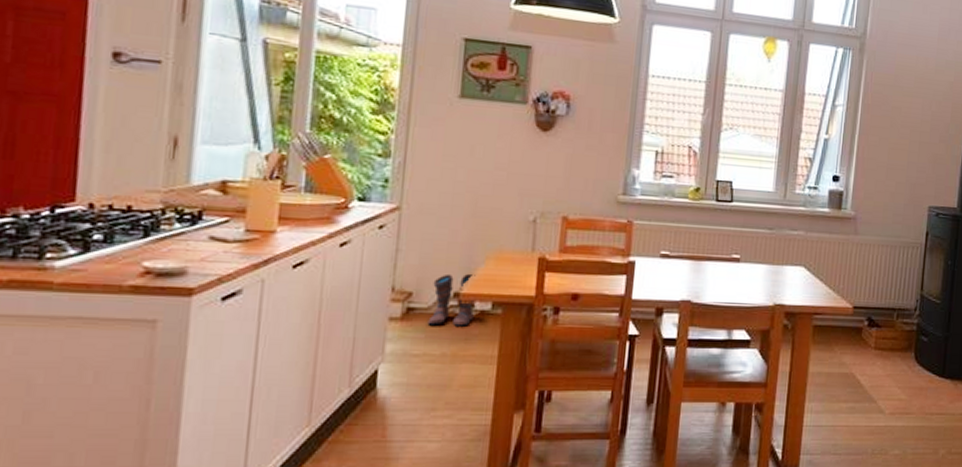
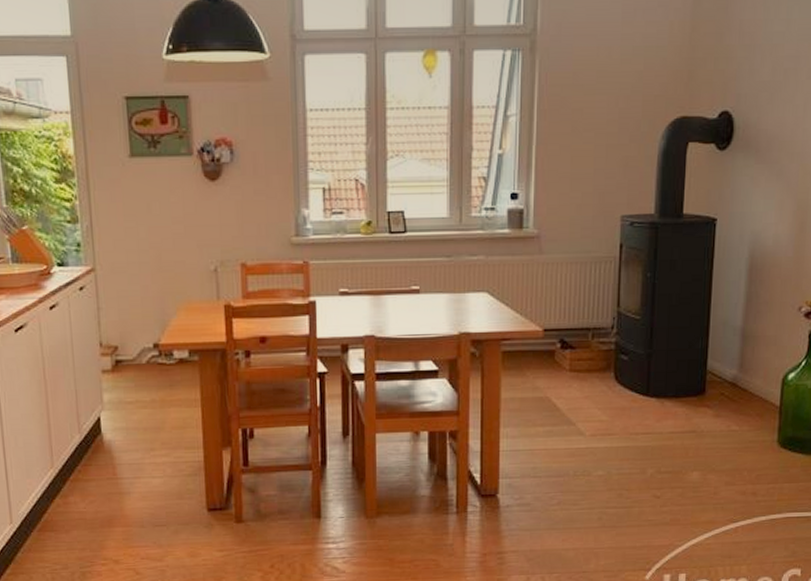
boots: present [427,273,476,326] -> none [134,325,175,375]

